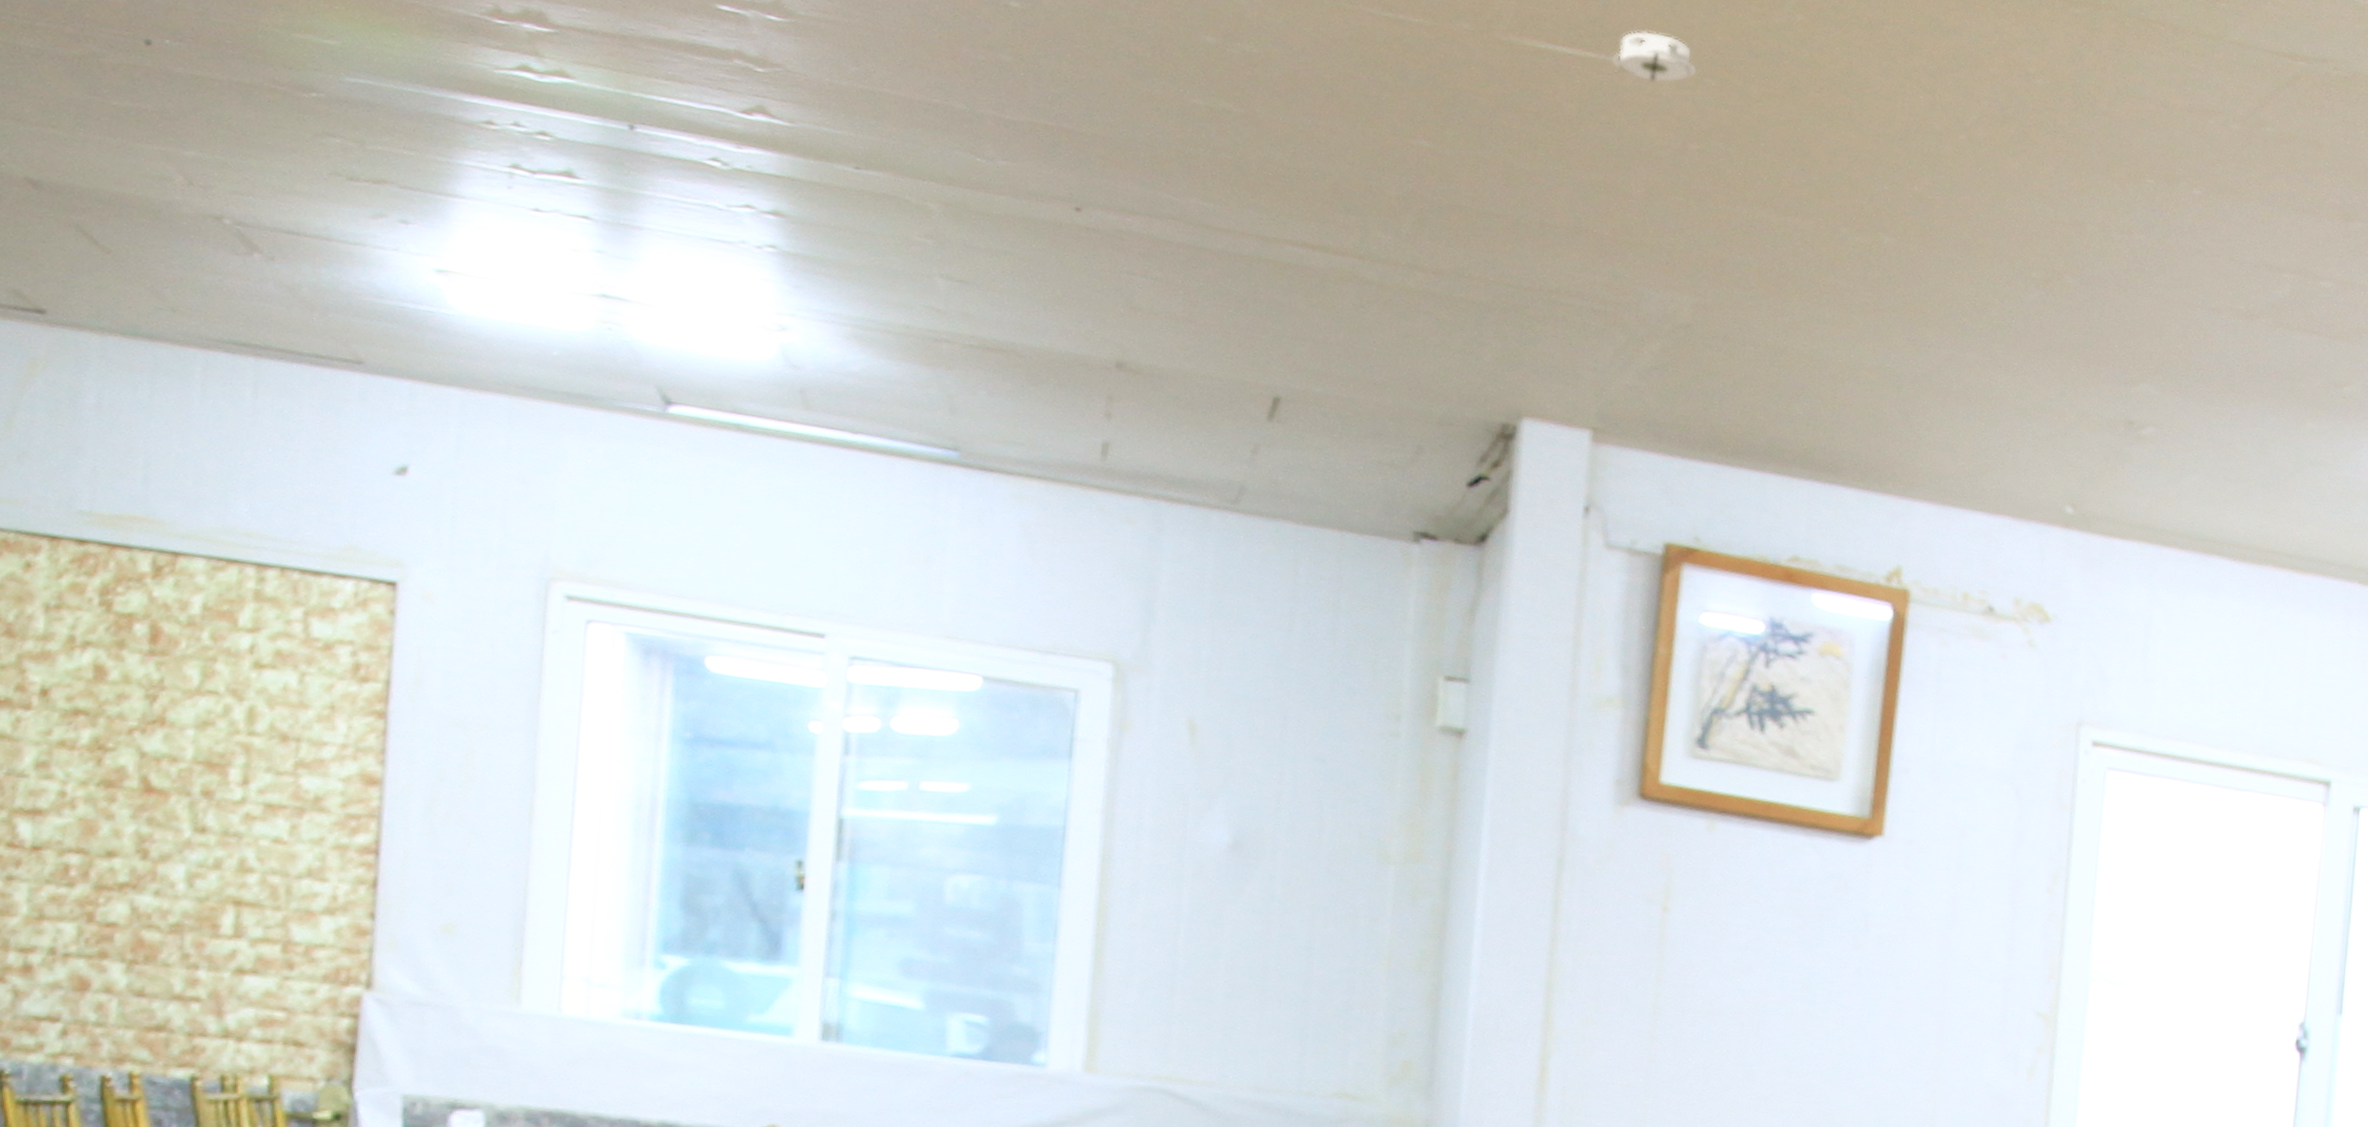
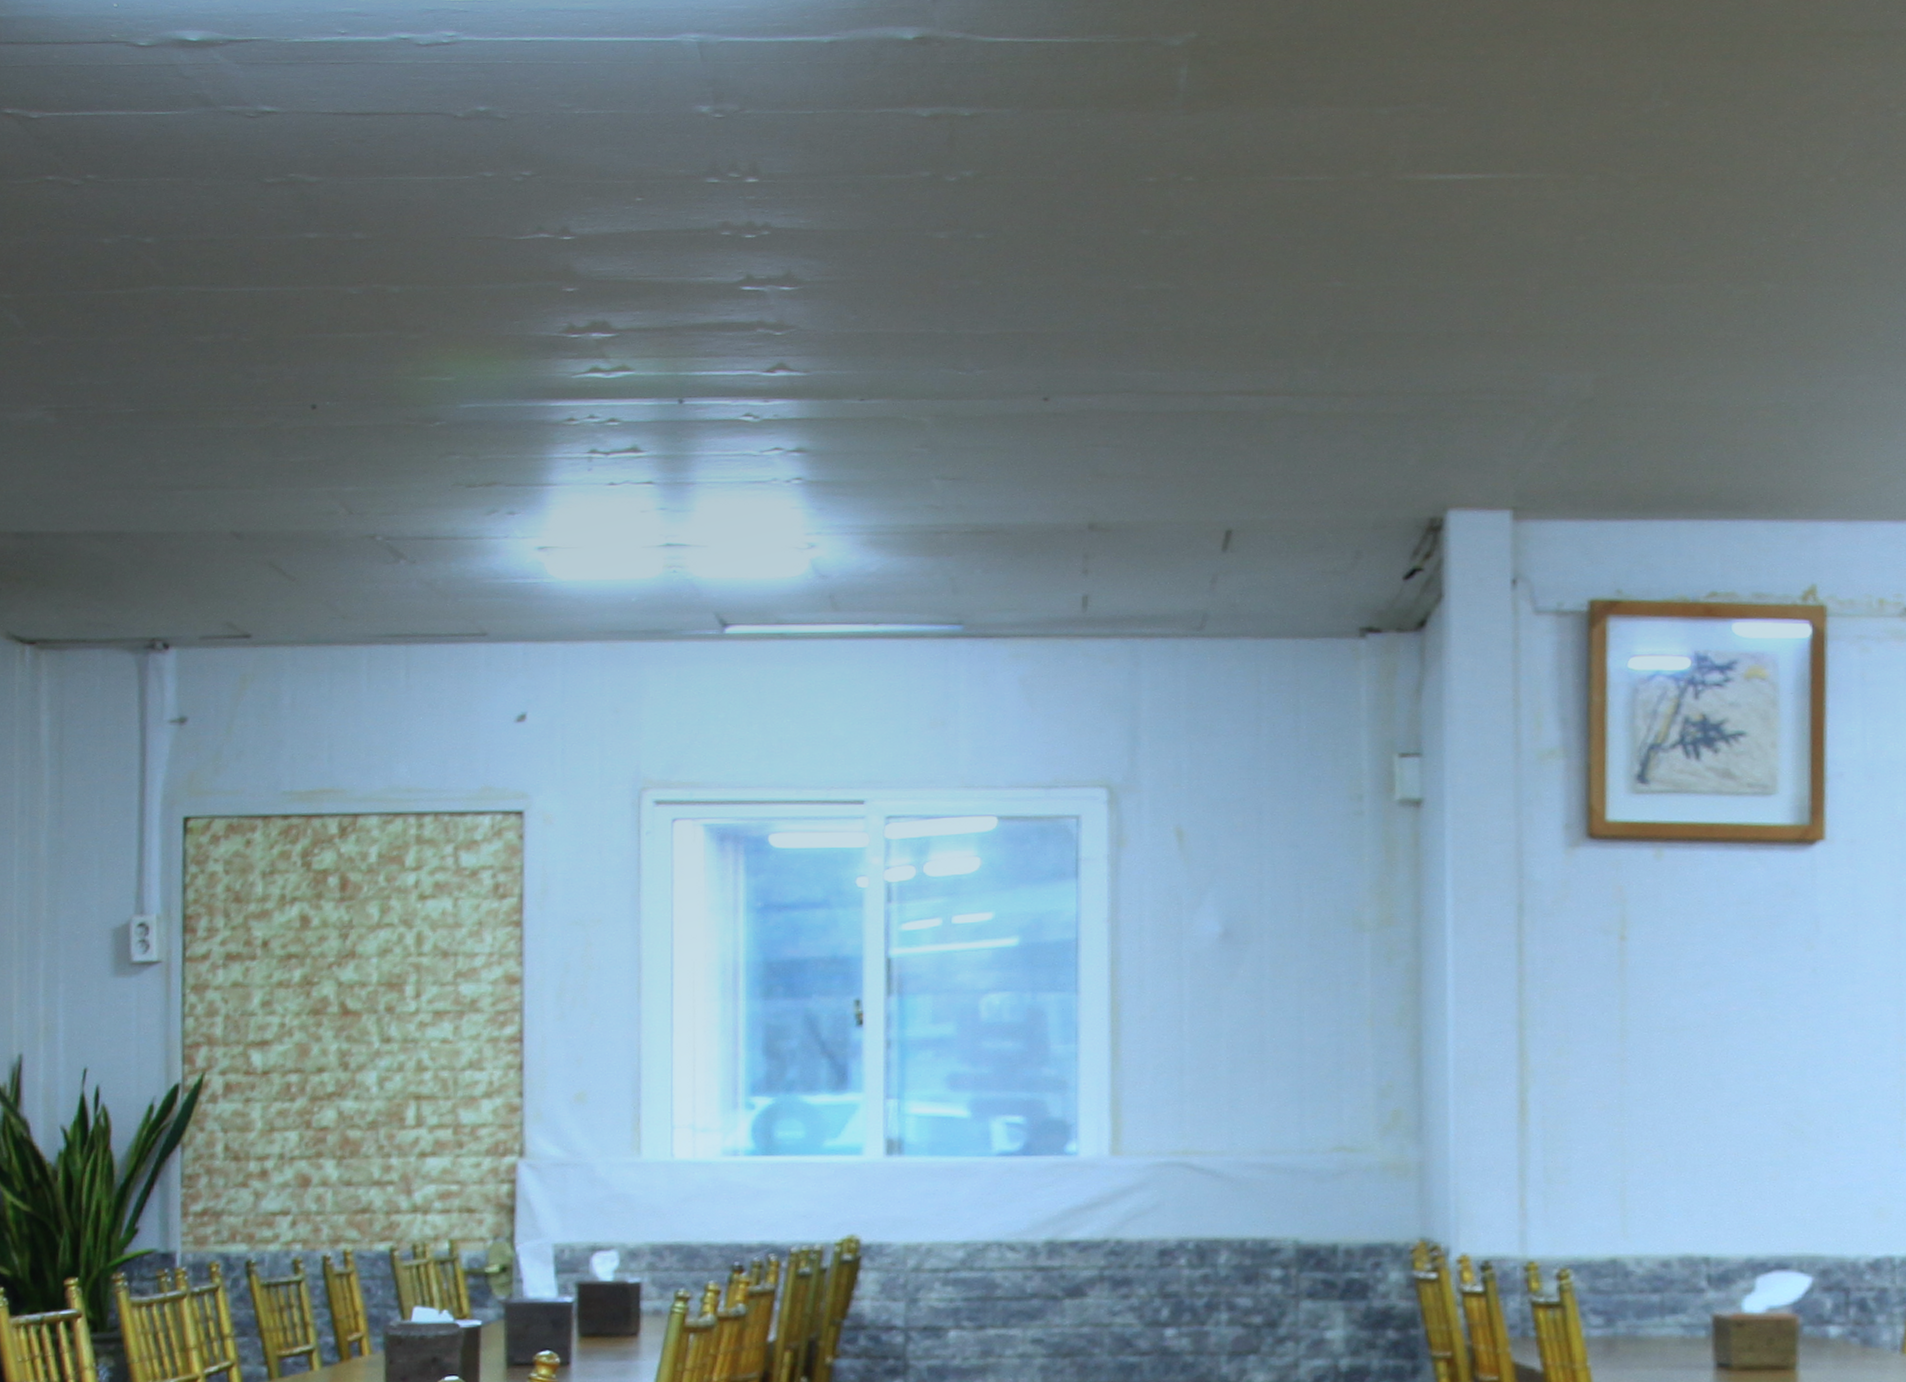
smoke detector: present [1606,30,1697,83] -> none [1494,144,1577,191]

